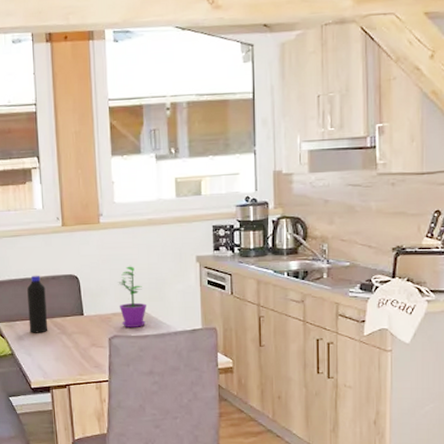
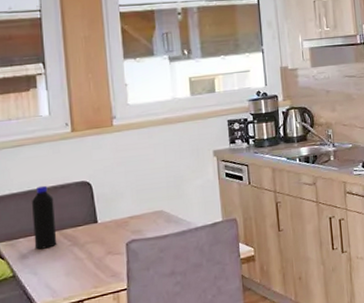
flower pot: present [118,266,146,327] -> none [134,166,165,230]

